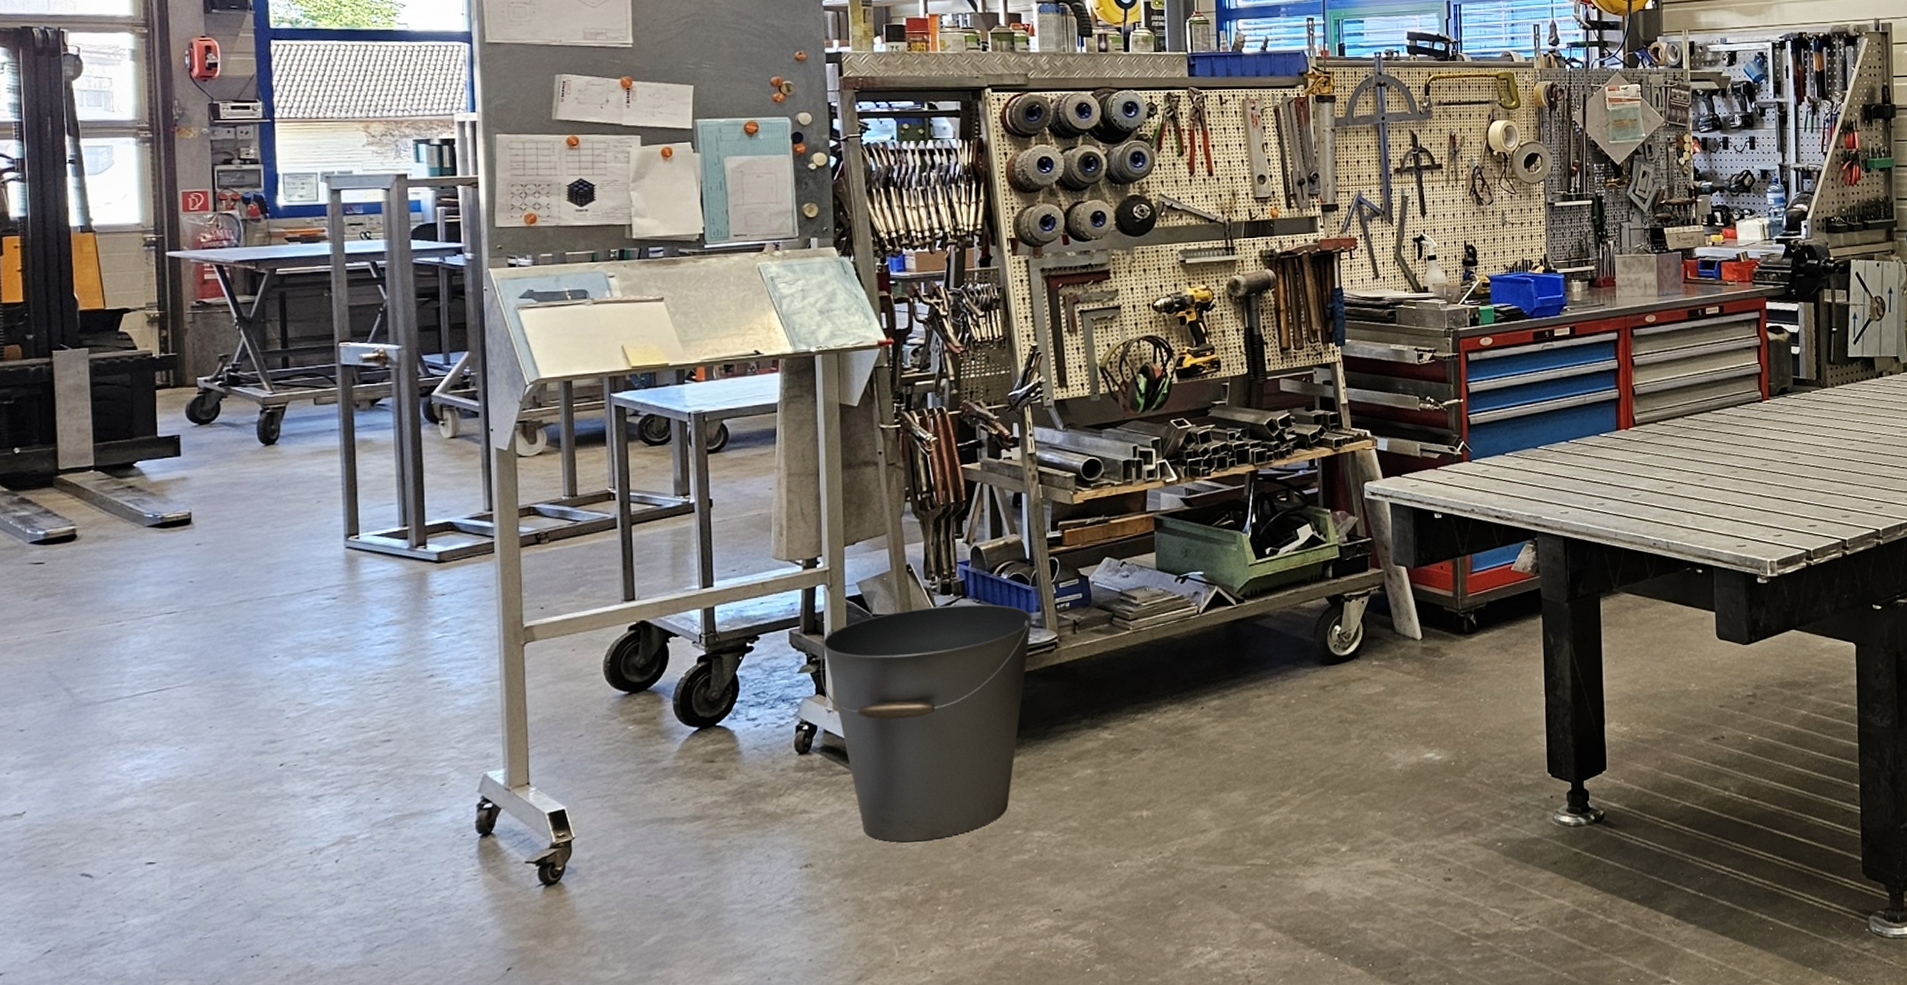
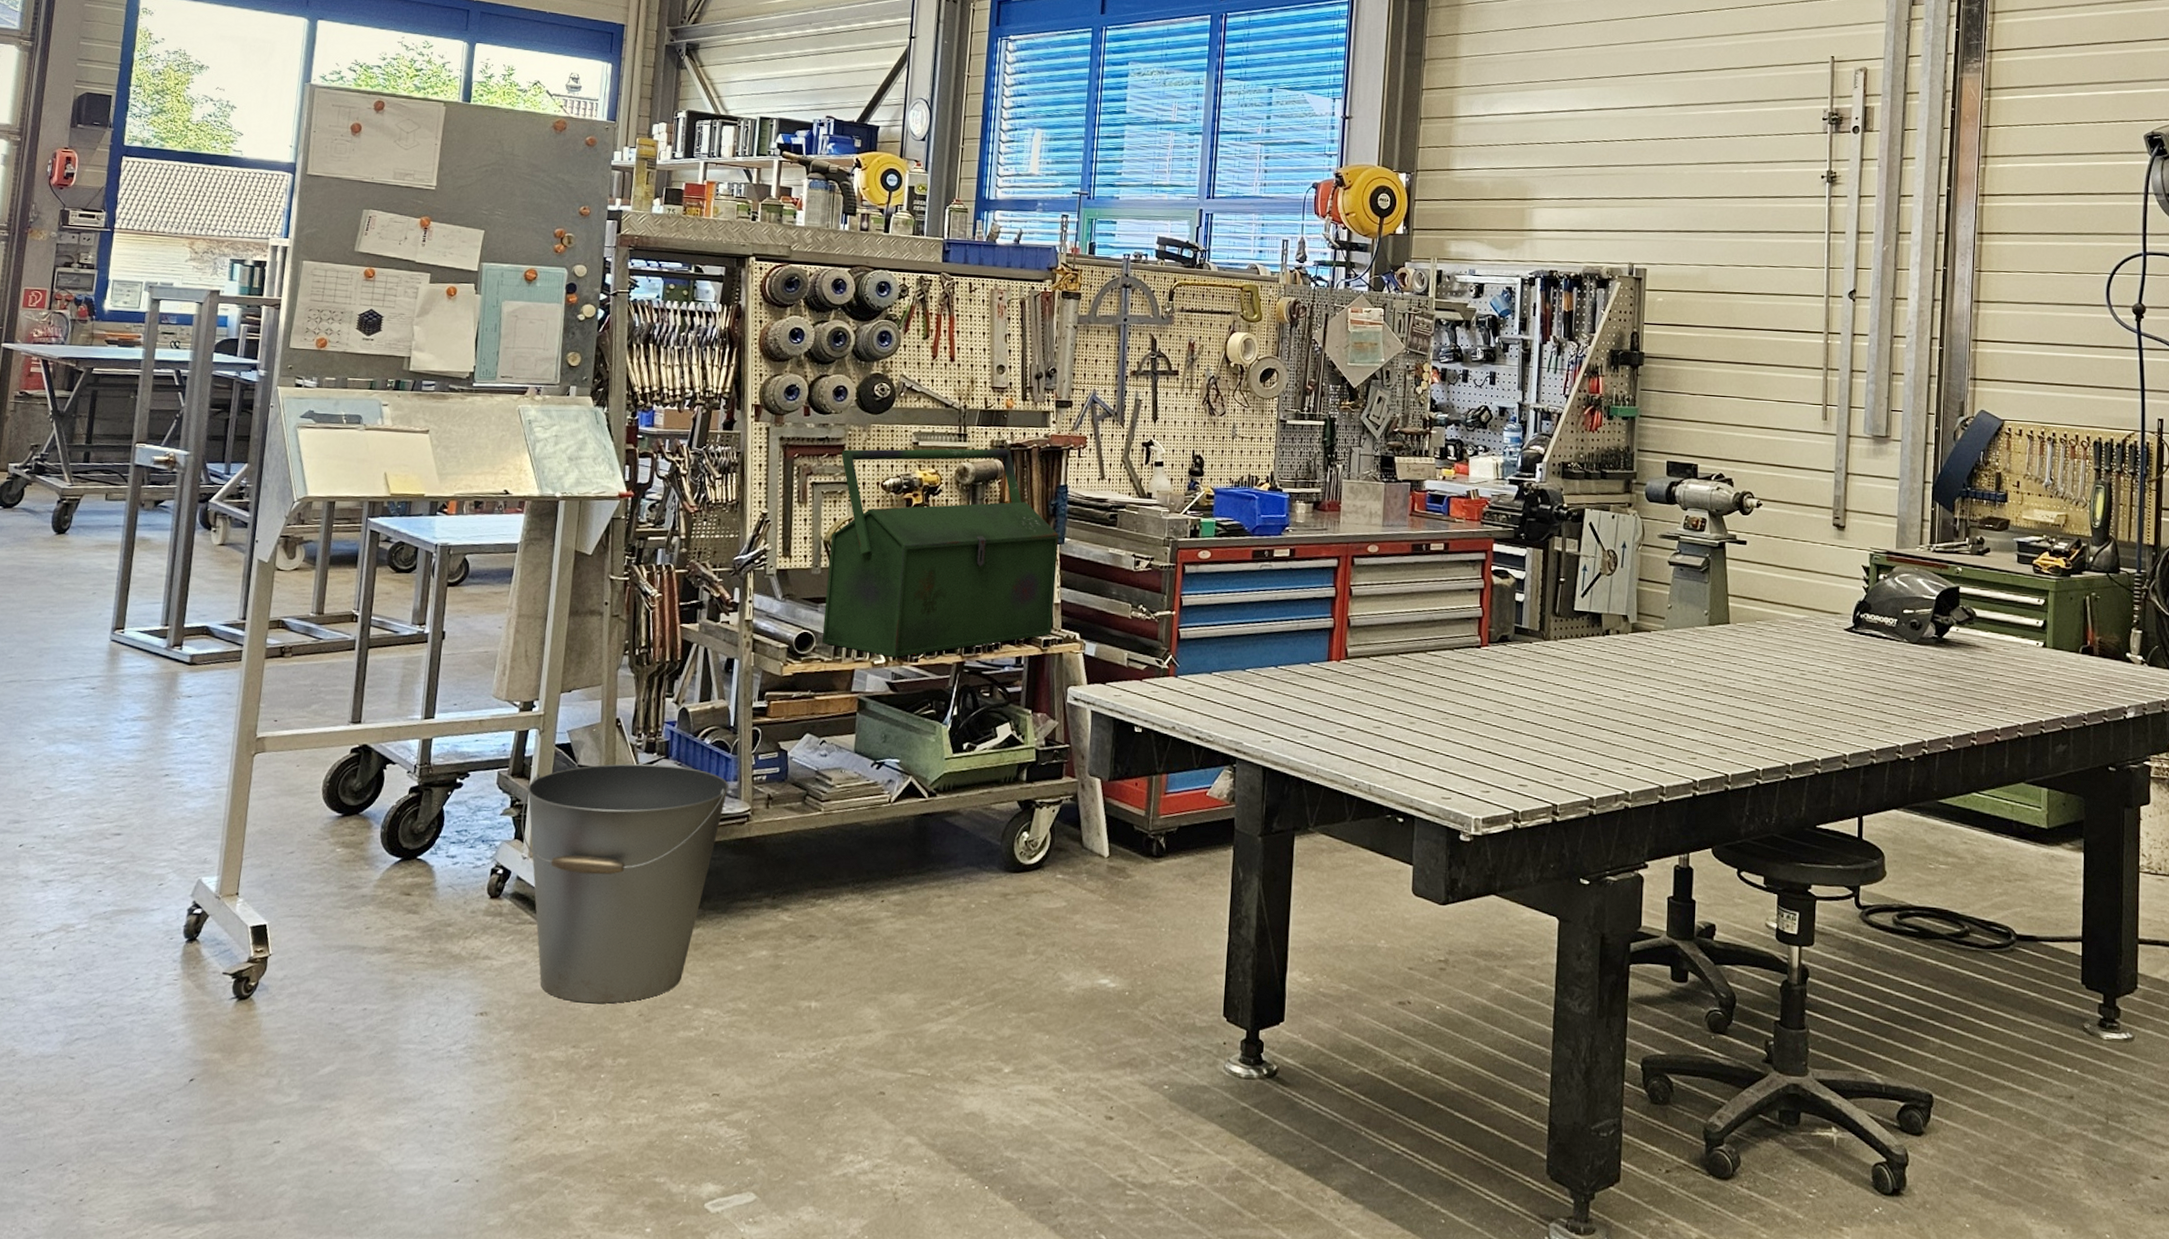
tool box: none [1106,257,1342,474] -> present [822,448,1059,657]

